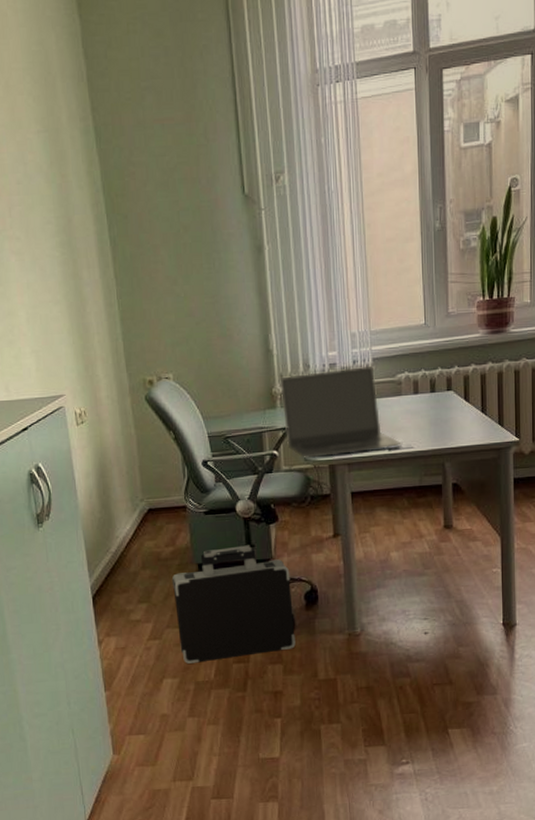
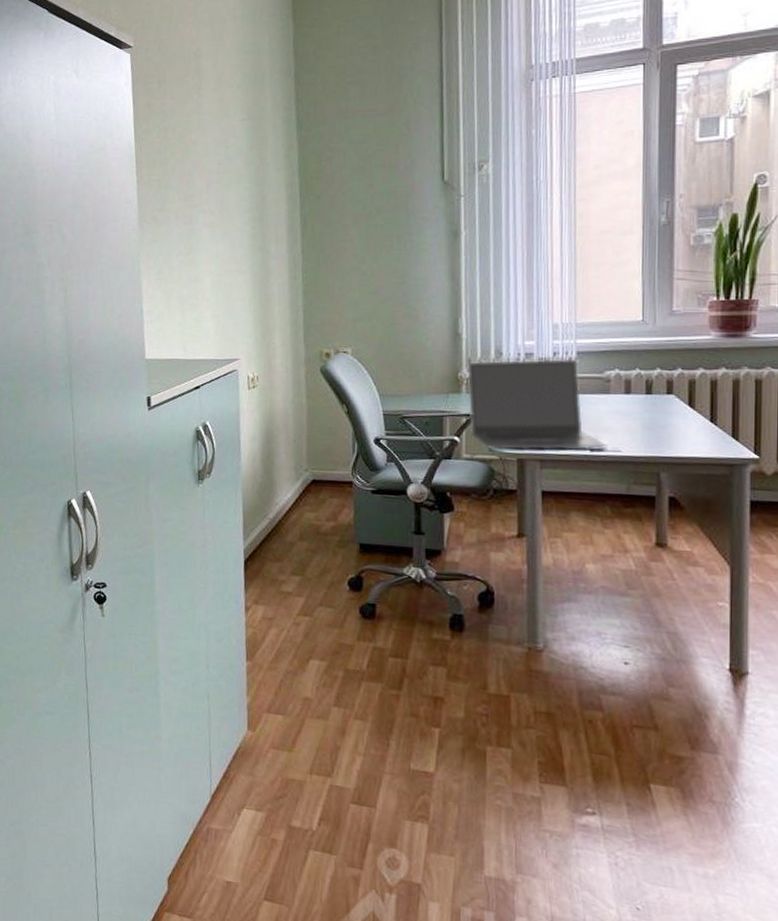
briefcase: present [172,545,296,664] -> none [330,530,464,653]

